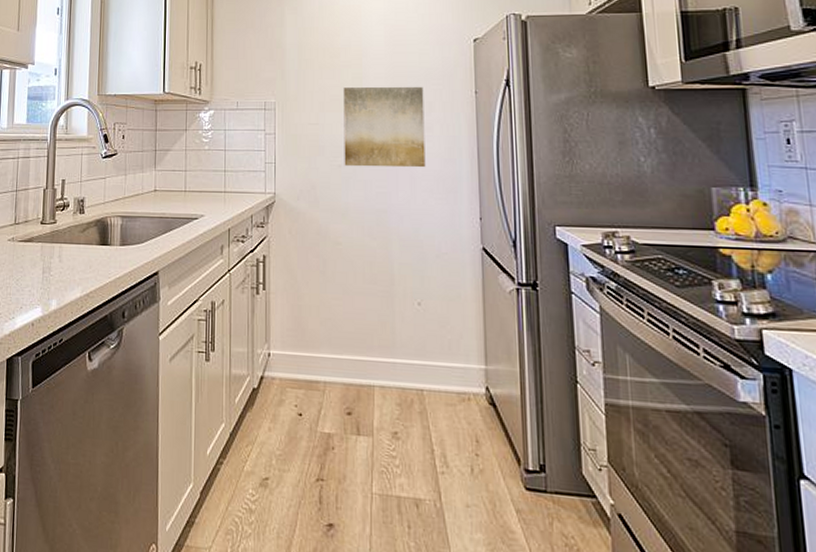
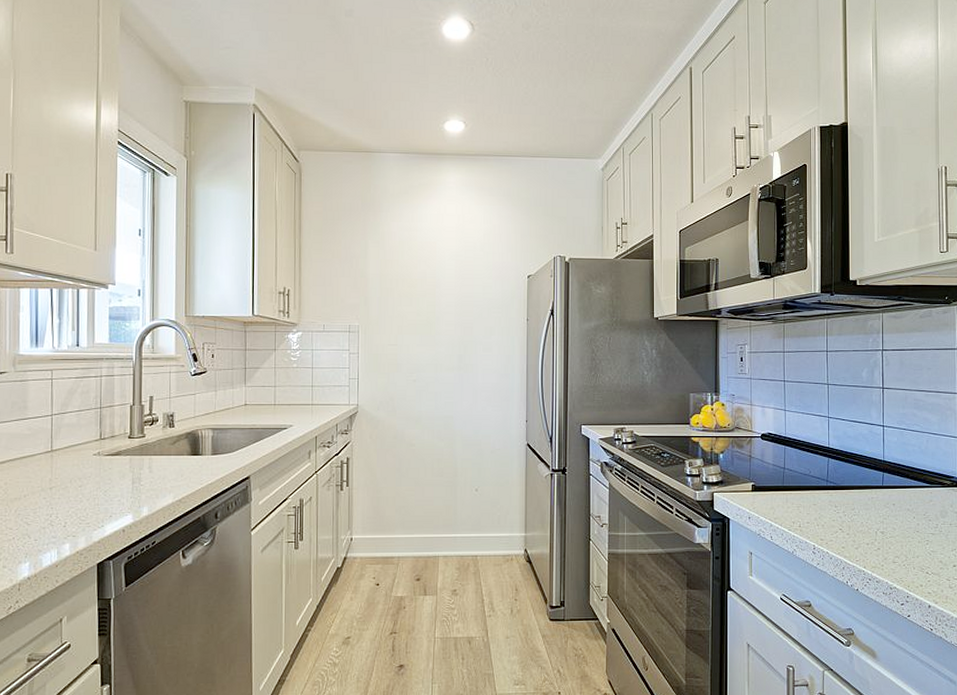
wall art: present [343,86,426,168] -> none [418,313,486,381]

